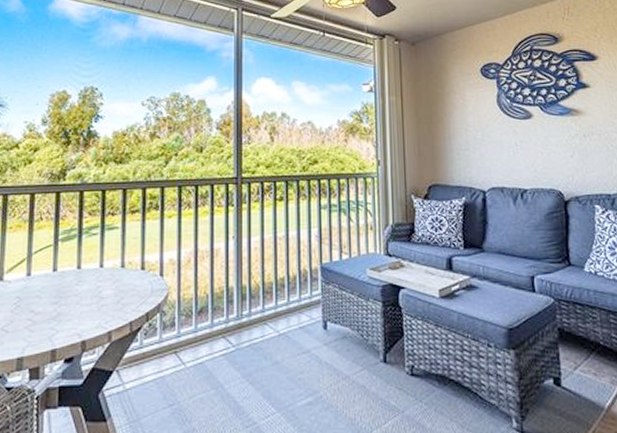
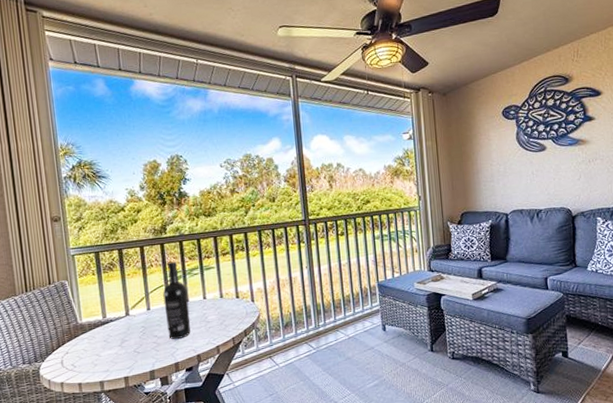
wine bottle: none [49,215,81,319] -> present [163,261,191,340]

